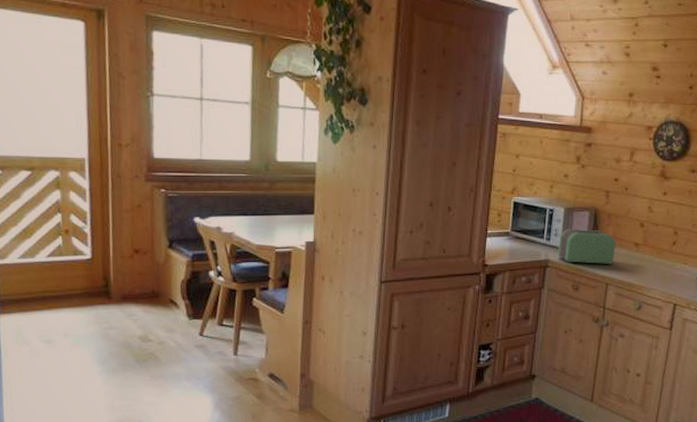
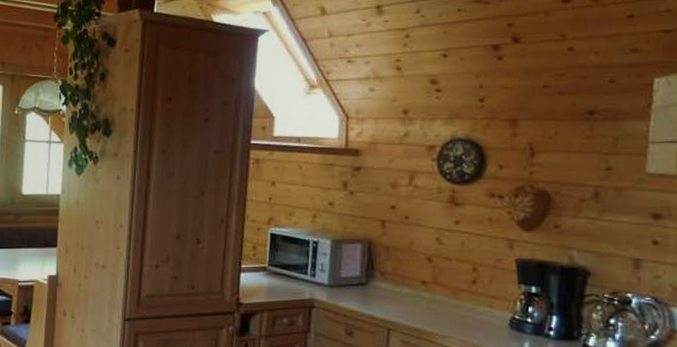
toaster: present [558,228,616,265] -> none [325,263,397,307]

